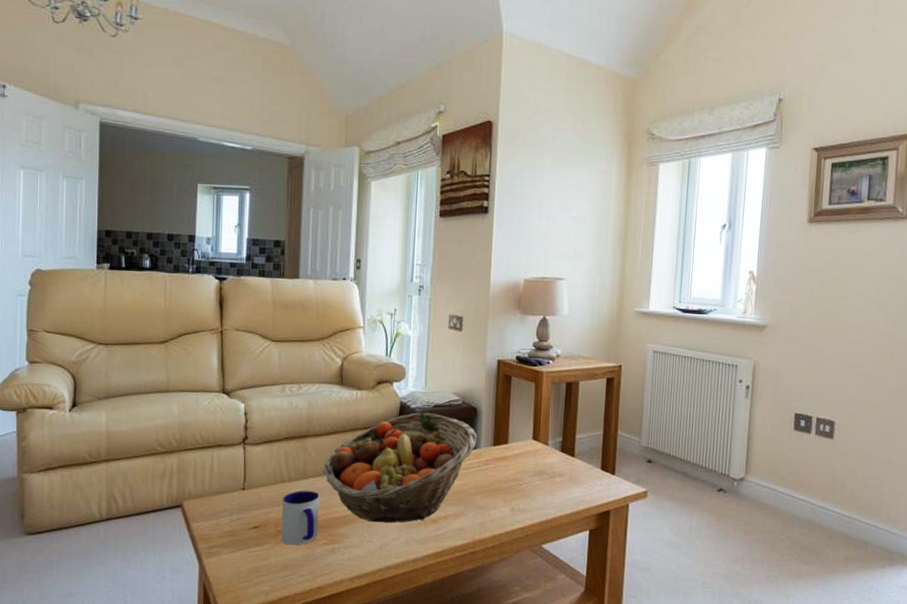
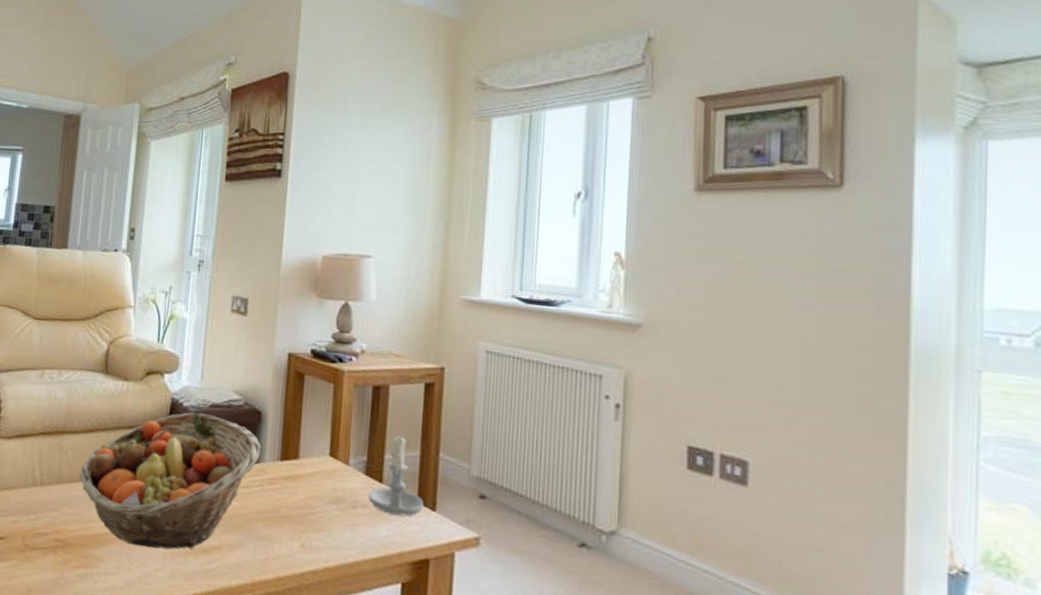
mug: present [280,491,320,546] -> none [27,497,74,565]
candle: none [563,418,606,481] -> present [367,433,424,517]

